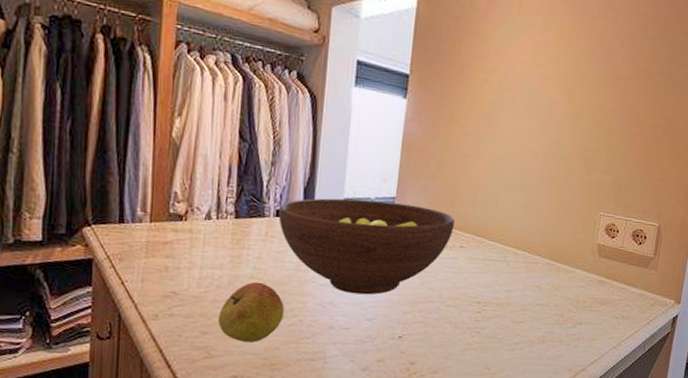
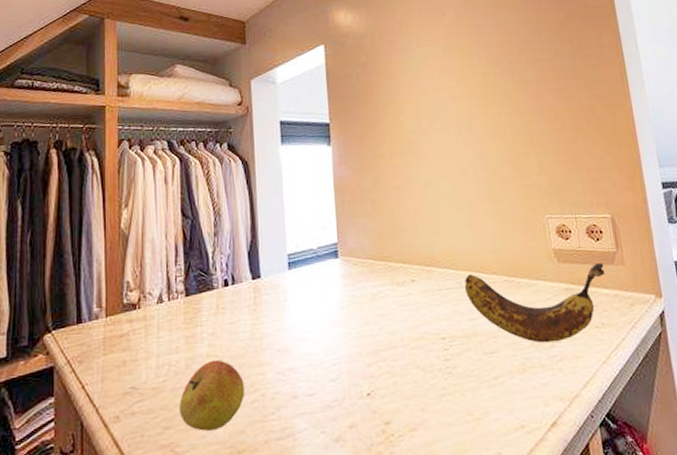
fruit bowl: present [278,198,455,295] -> none [227,247,402,355]
banana: none [508,251,639,324] -> present [464,263,605,343]

